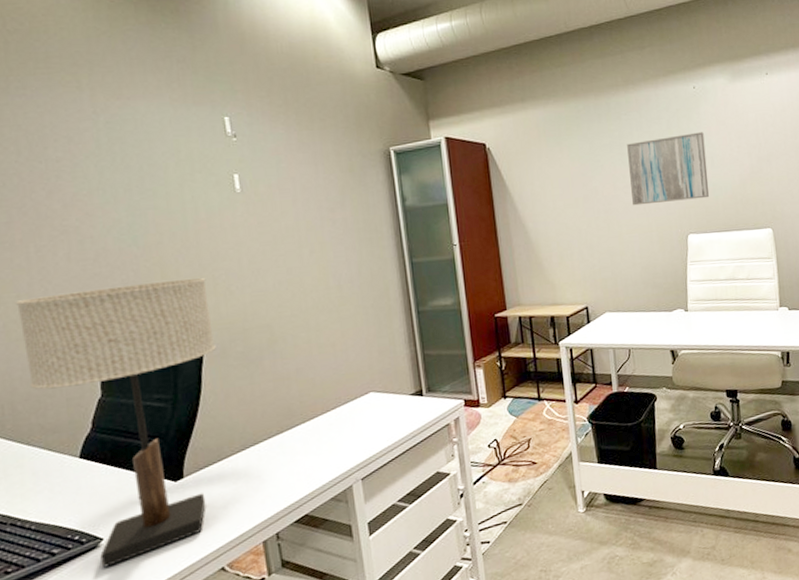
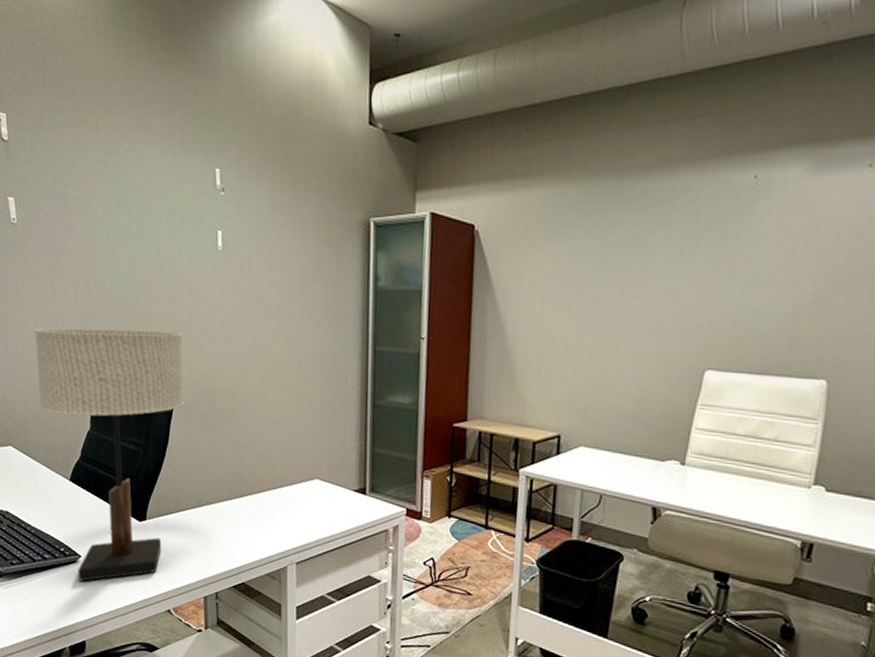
wall art: present [627,132,710,206] -> none [640,238,756,327]

